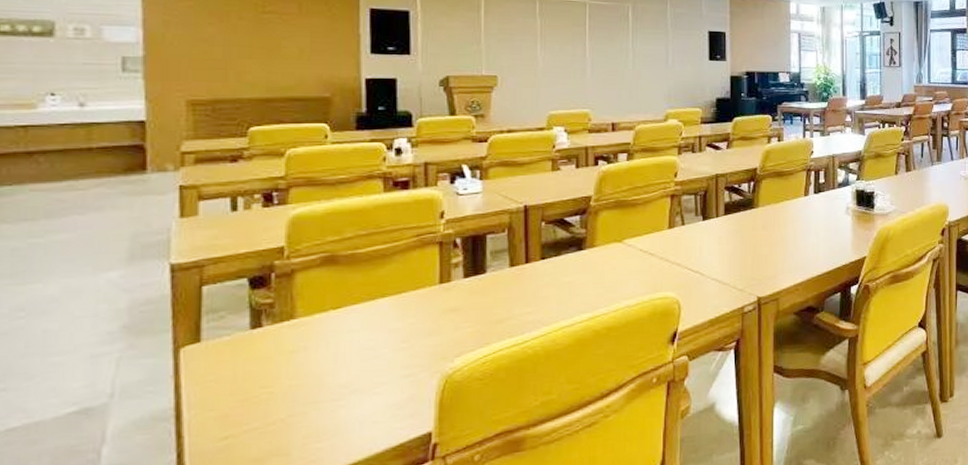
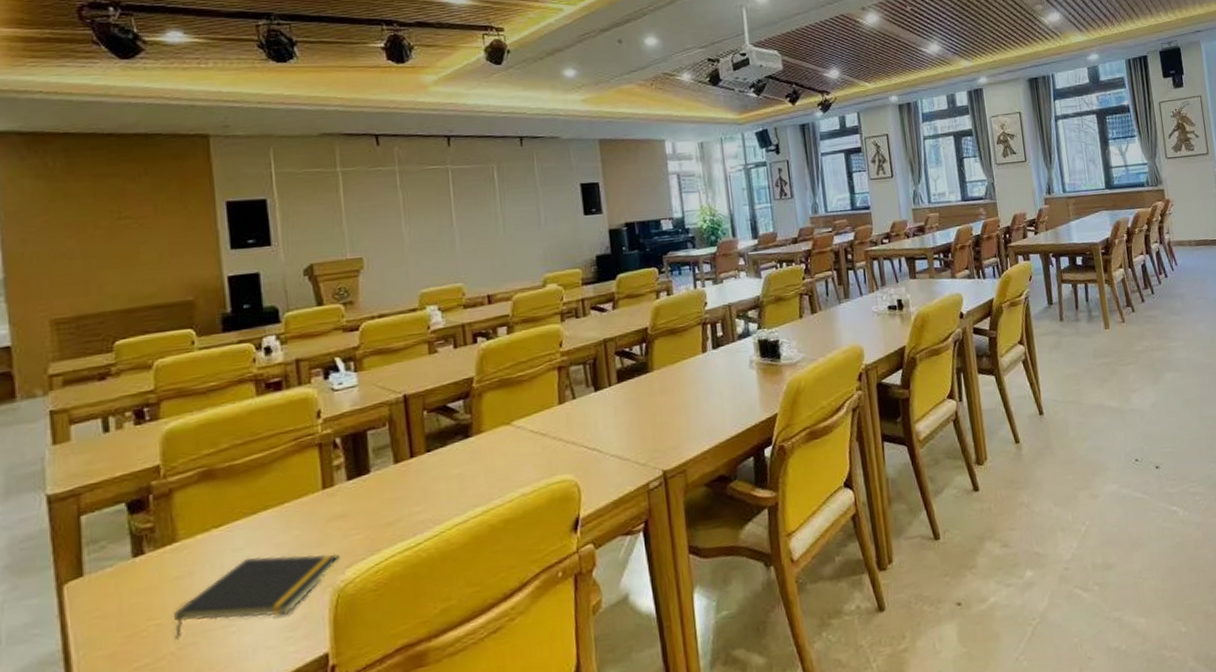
notepad: none [286,339,451,408] -> present [174,553,340,640]

